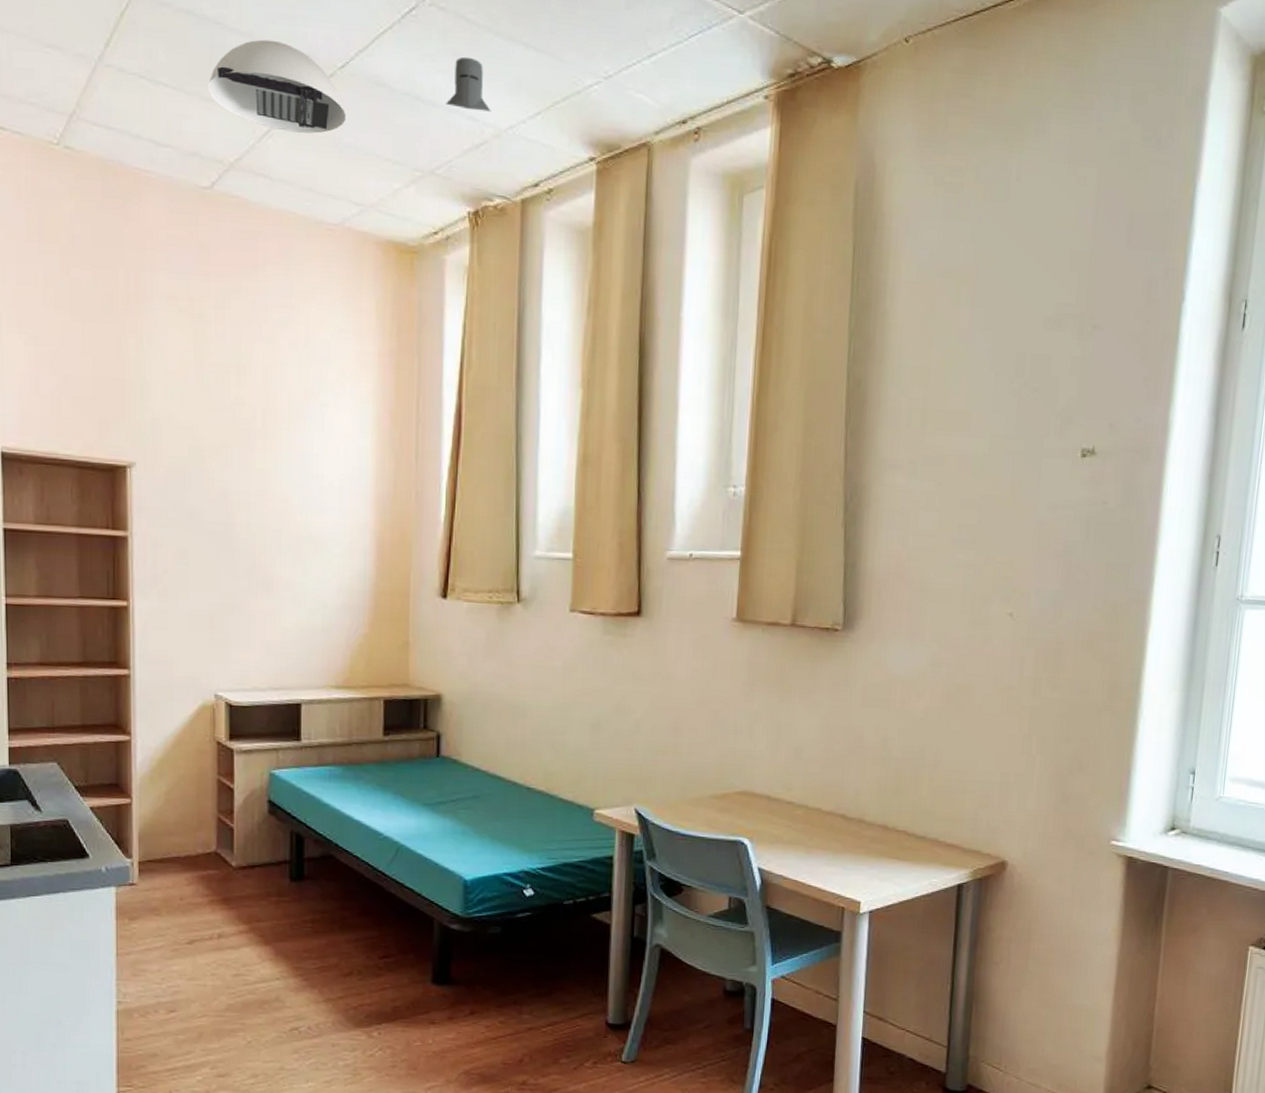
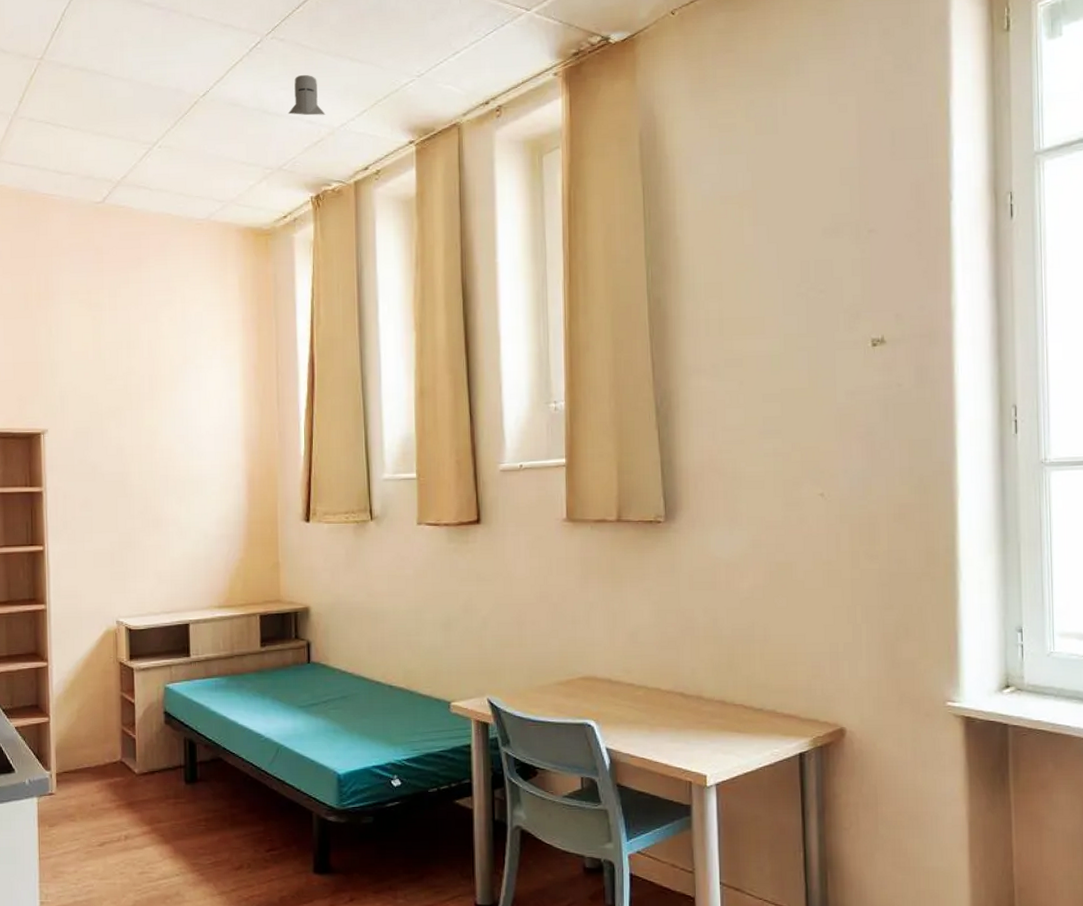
ceiling light: present [207,39,346,134] -> none [98,82,208,151]

